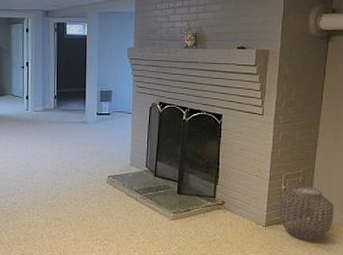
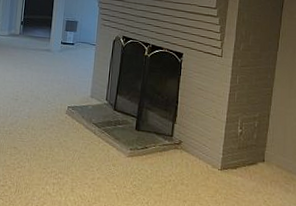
woven basket: present [279,185,335,241] -> none [235,130,289,189]

